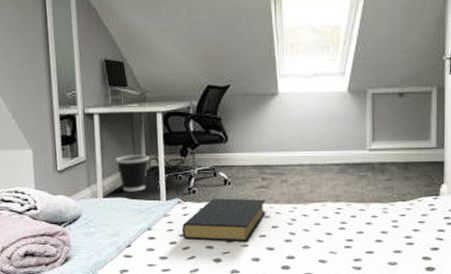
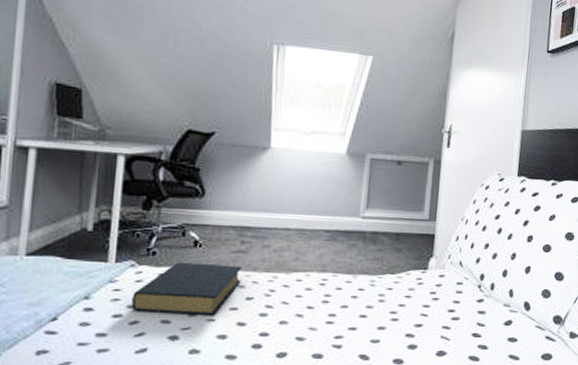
wastebasket: present [115,154,150,192] -> none [51,203,100,250]

